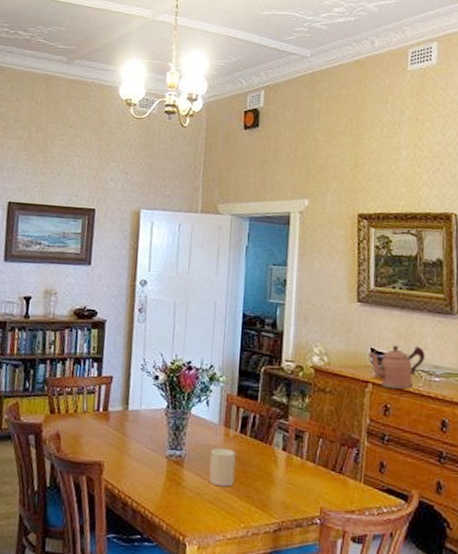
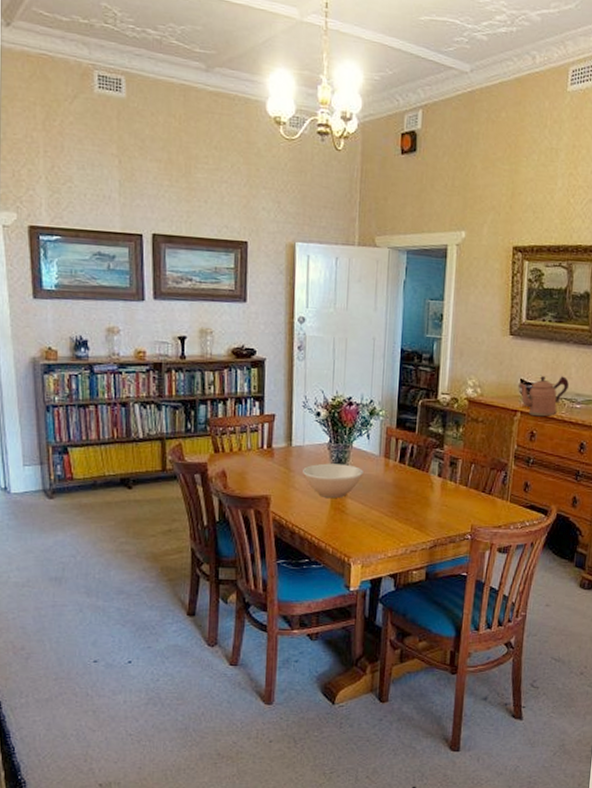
bowl: none [138,430,202,469] -> present [303,463,363,498]
candle: present [209,447,236,487] -> none [370,477,395,512]

